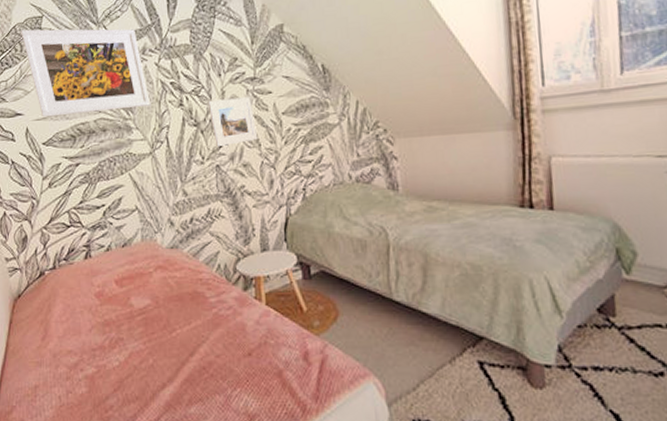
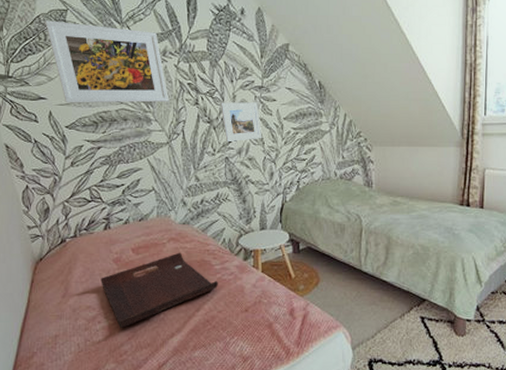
serving tray: none [82,283,214,377] -> present [100,252,218,328]

